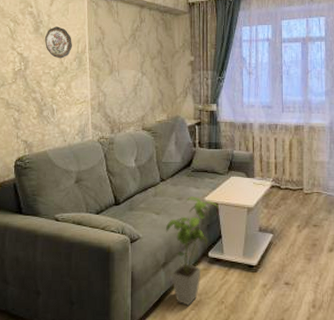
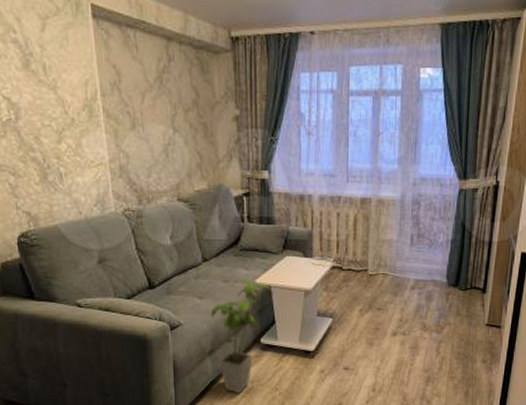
decorative plate: present [44,26,73,59] -> none [38,61,79,107]

